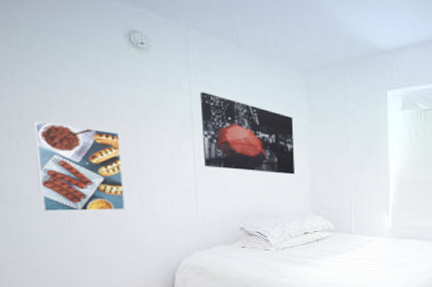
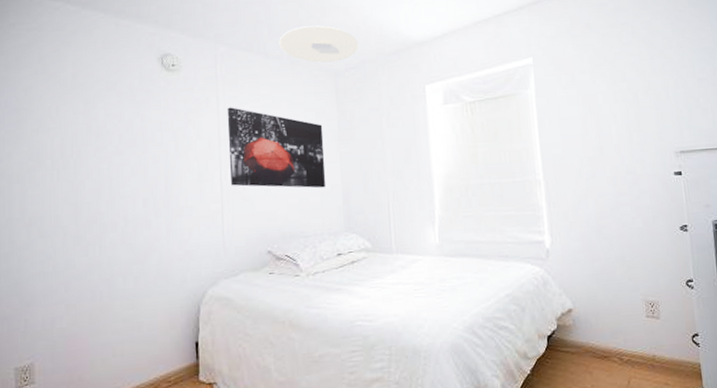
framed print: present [33,121,126,211] -> none [73,151,154,243]
ceiling light: none [252,21,329,60] -> present [279,25,359,63]

